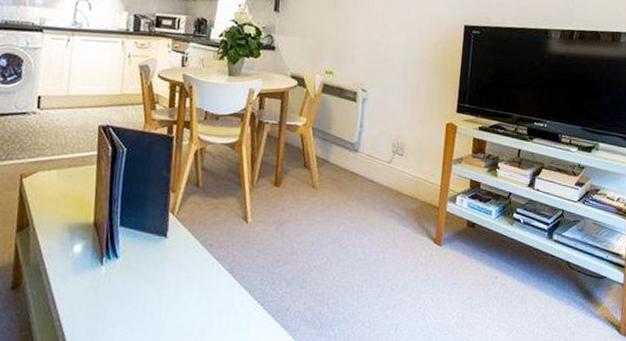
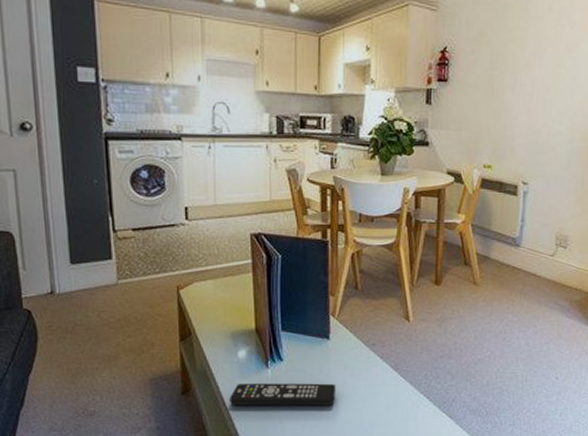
remote control: none [60,280,170,309] -> present [230,383,336,406]

